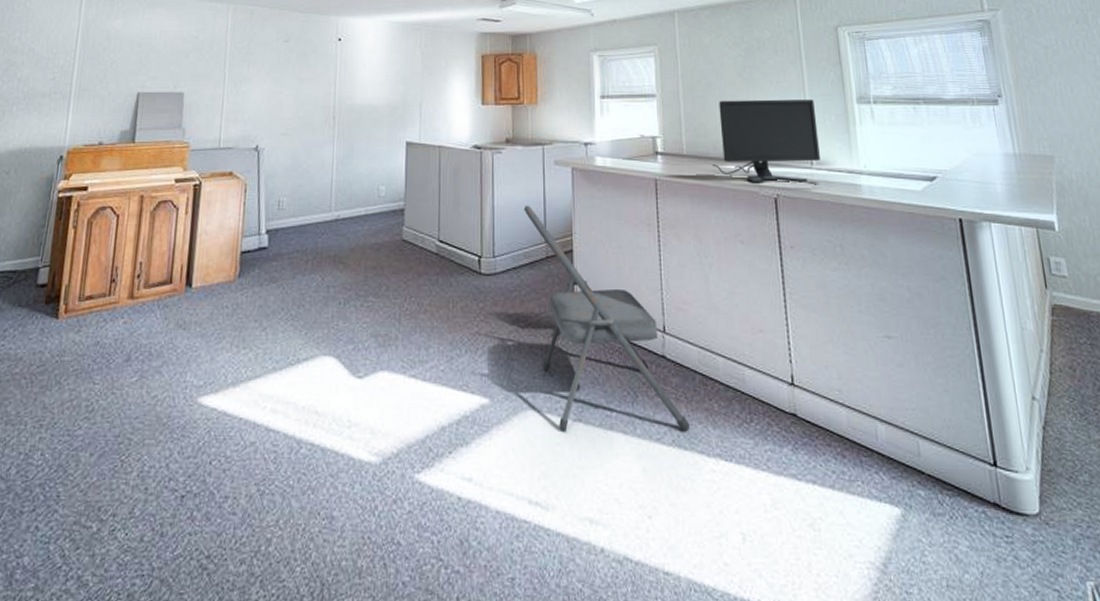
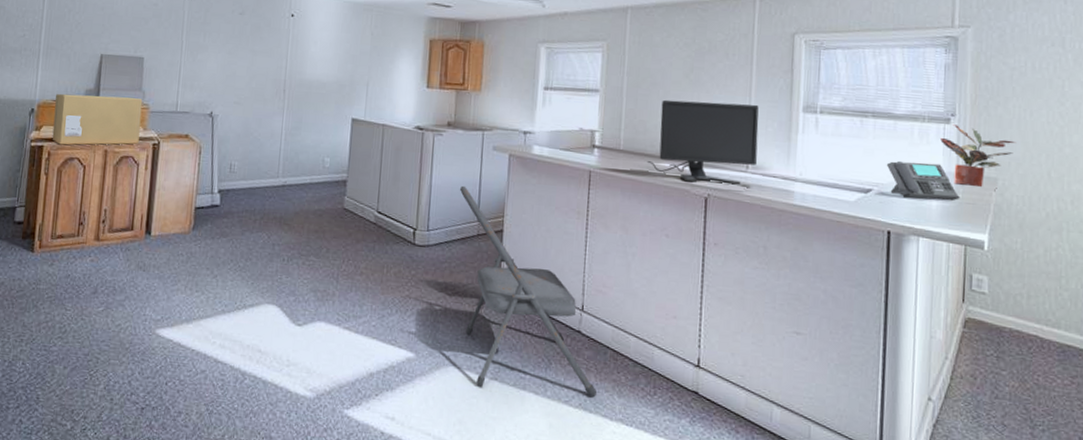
box: none [82,136,183,194] -> present [52,94,143,145]
phone: none [945,145,1022,184] -> present [886,160,960,201]
potted plant: none [991,105,1064,167] -> present [939,124,1017,188]

